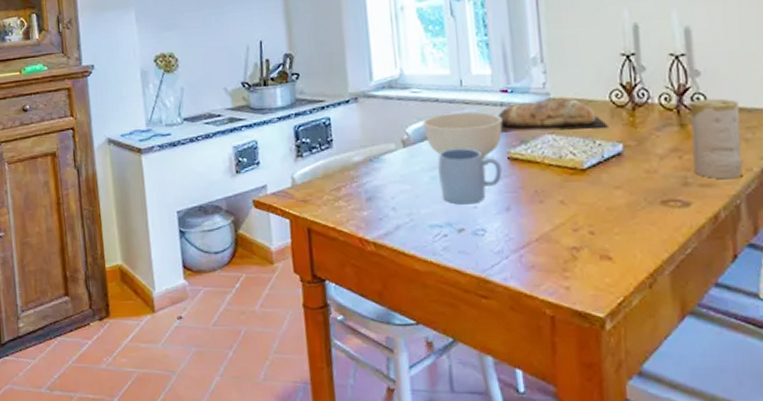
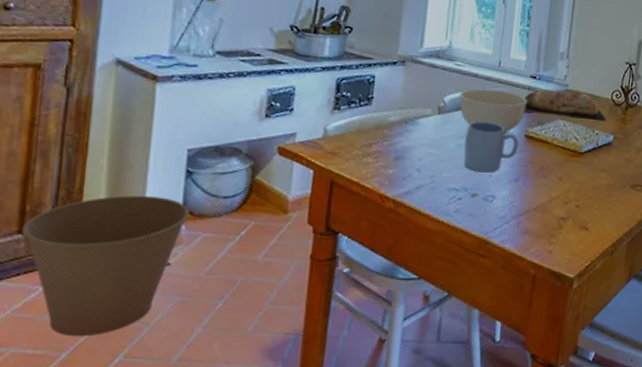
basket: none [67,257,190,384] -> present [22,195,191,337]

